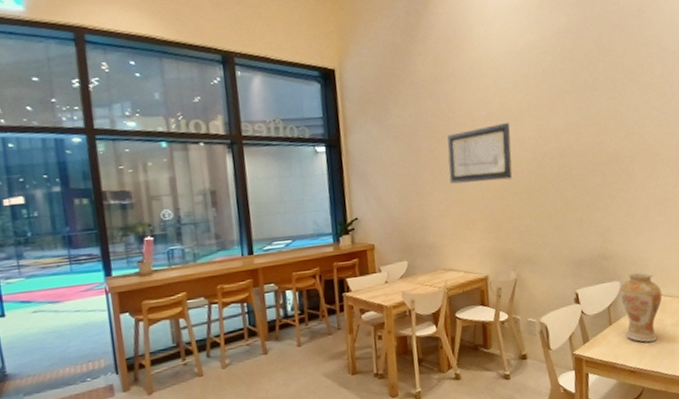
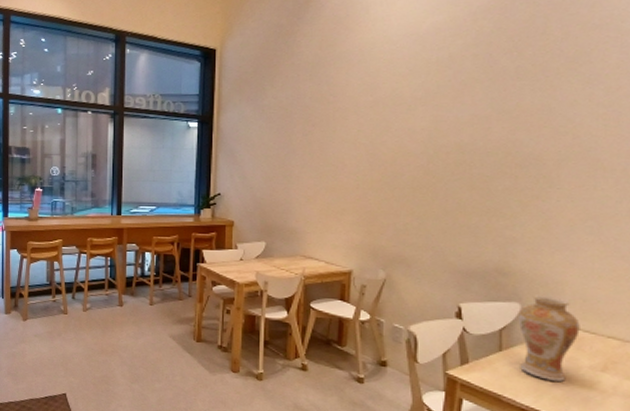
wall art: present [447,122,513,184] -> none [321,110,400,172]

